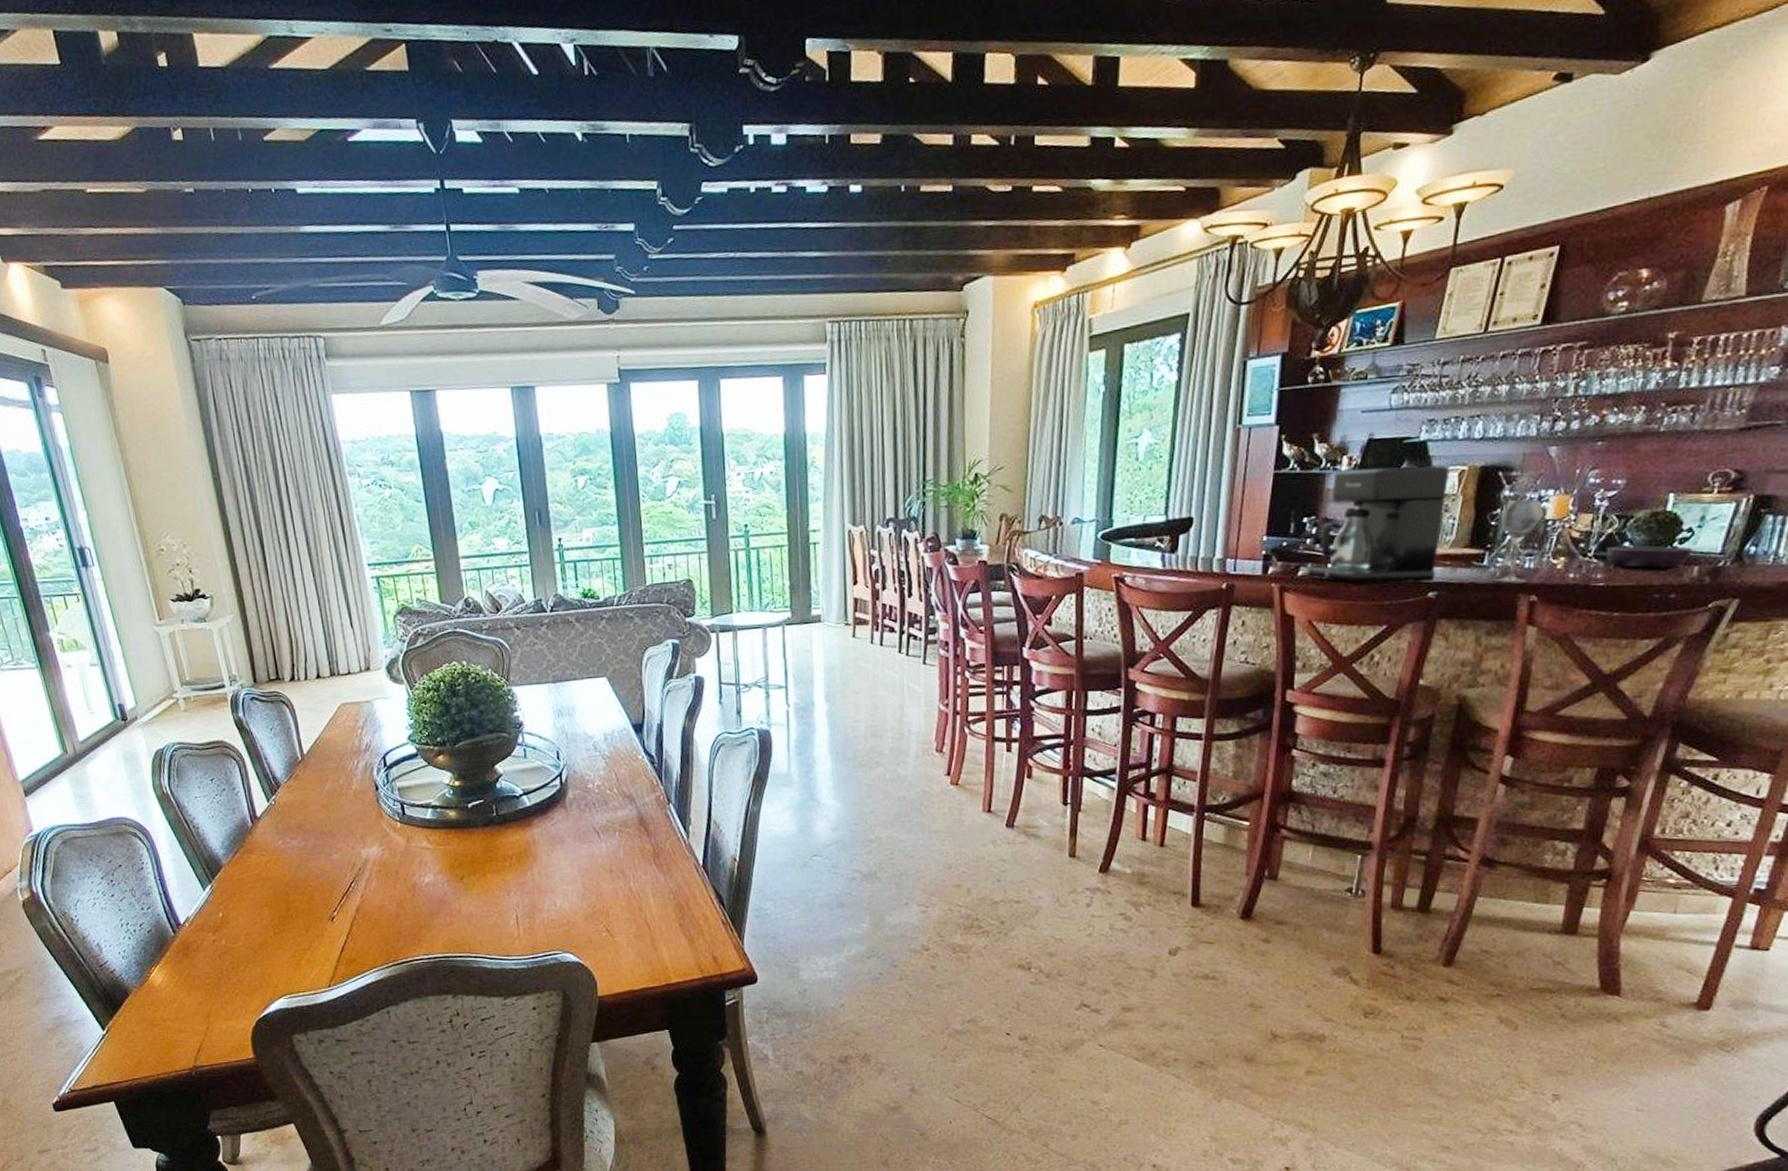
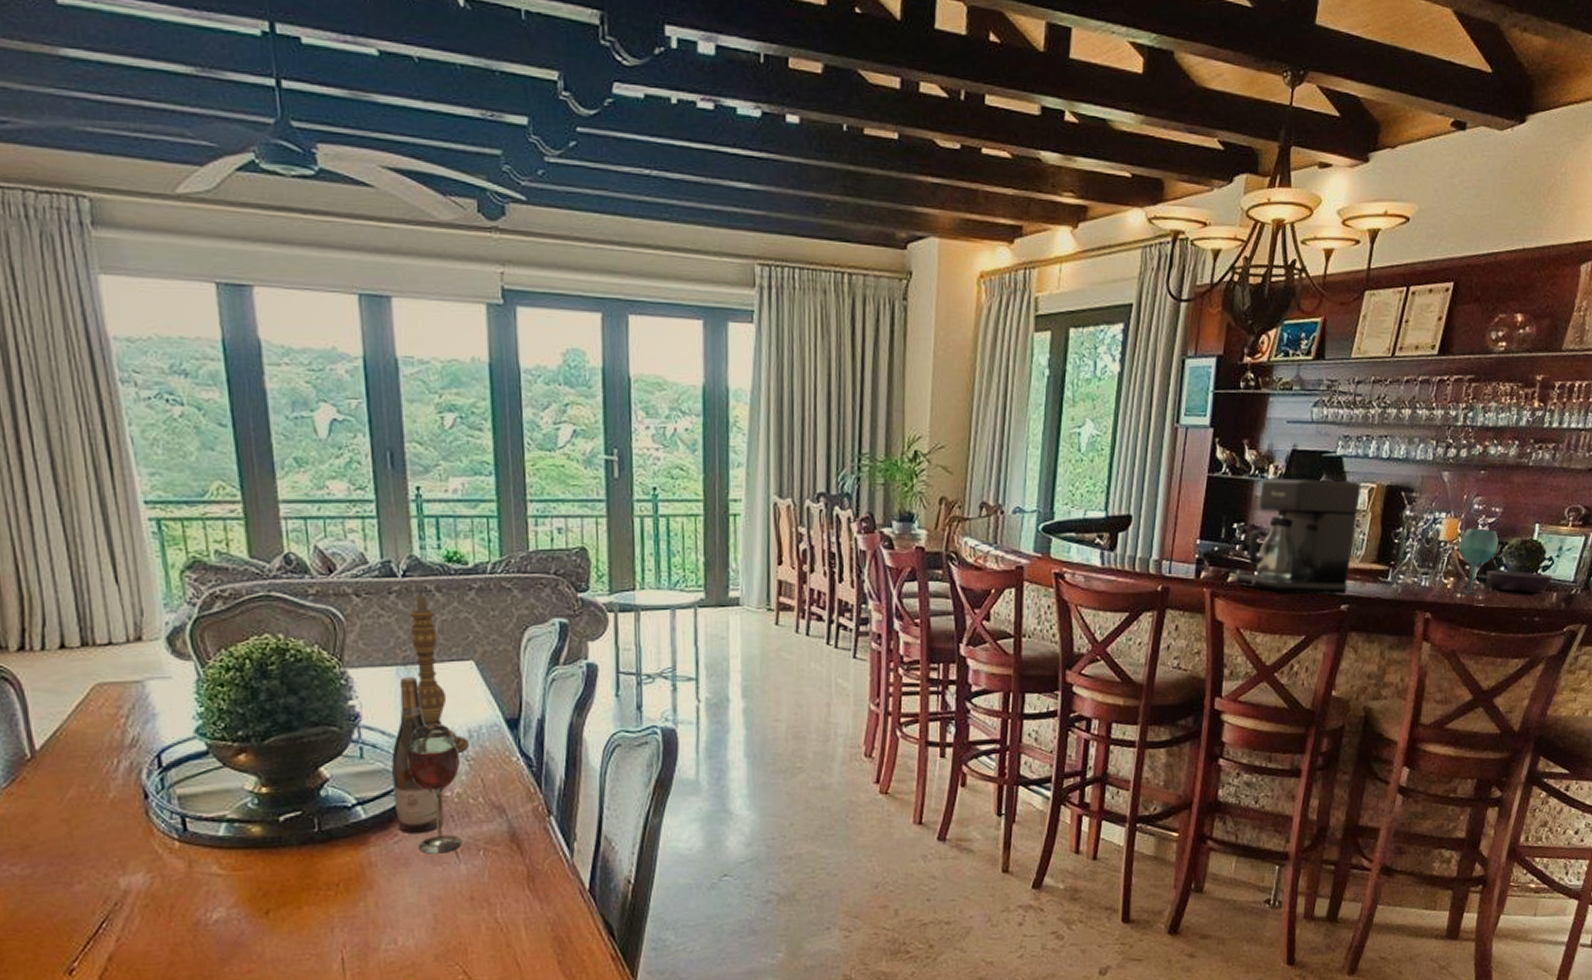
wine bottle: none [547,692,588,819] -> present [390,677,444,835]
candlestick: none [556,623,605,752] -> present [409,592,470,753]
wineglass: none [558,730,602,834] -> present [407,725,462,854]
wineglass: present [1493,499,1543,584] -> none [1395,519,1437,600]
wine glass: none [1566,503,1622,575] -> present [1454,528,1499,596]

